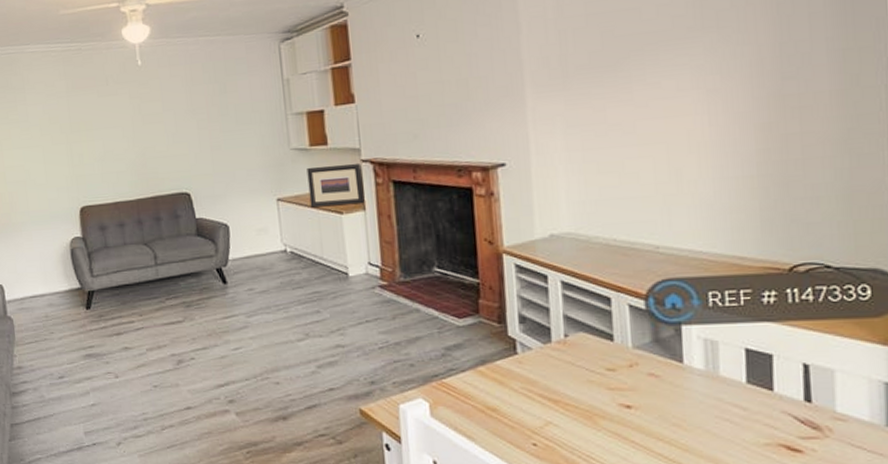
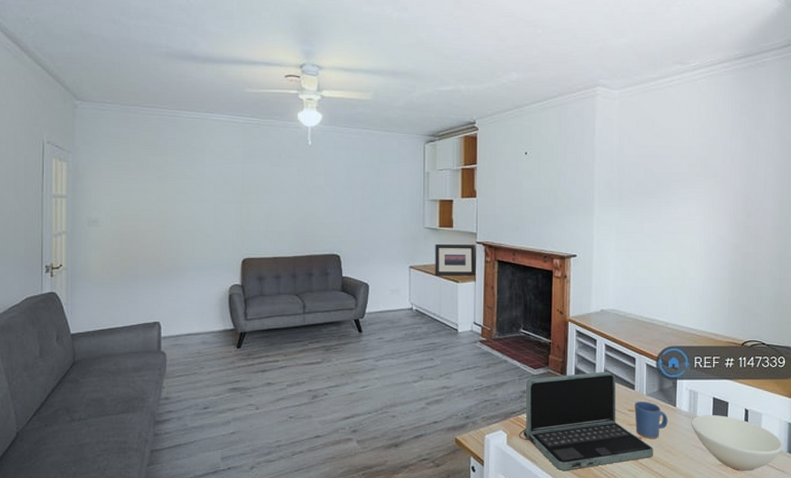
laptop: none [446,317,652,451] -> present [519,371,653,471]
mug: none [615,357,672,408] -> present [635,402,668,439]
bowl: none [710,372,879,453] -> present [691,414,783,471]

